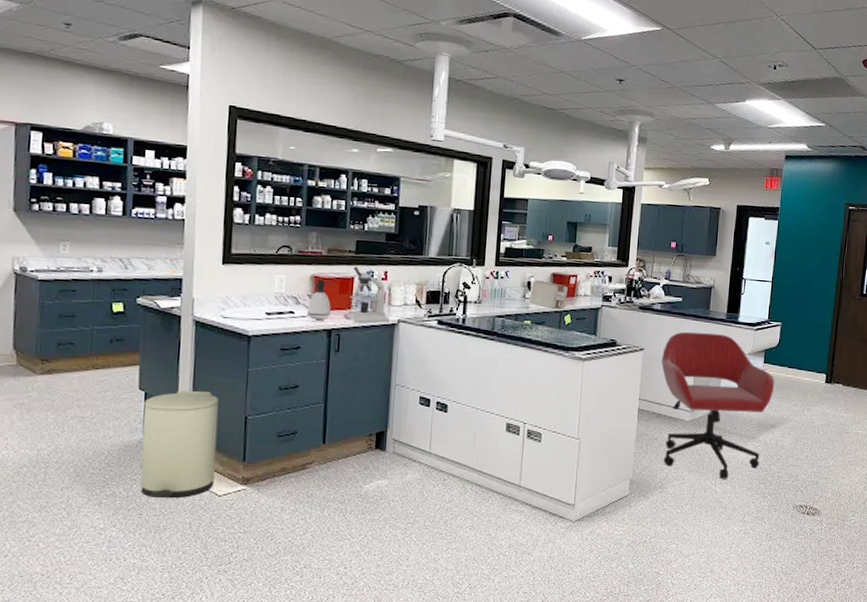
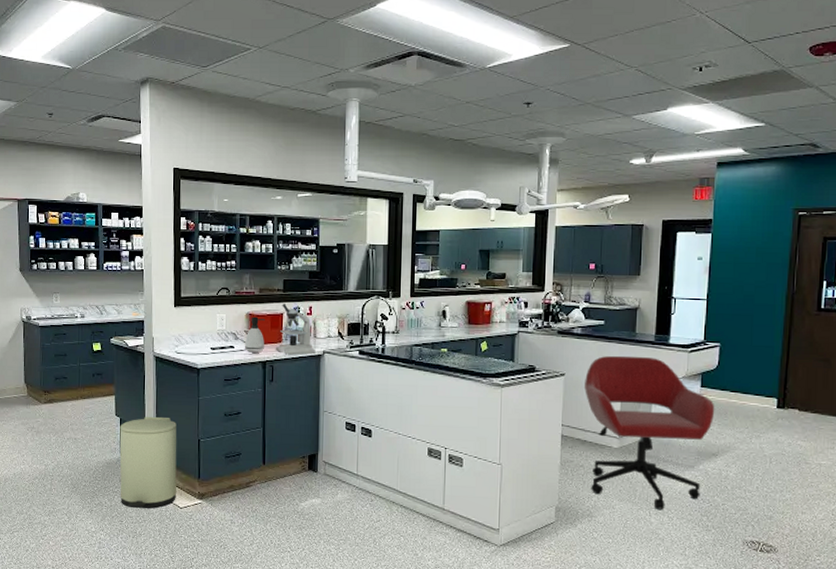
box: present [530,280,568,310] -> none [446,309,483,337]

